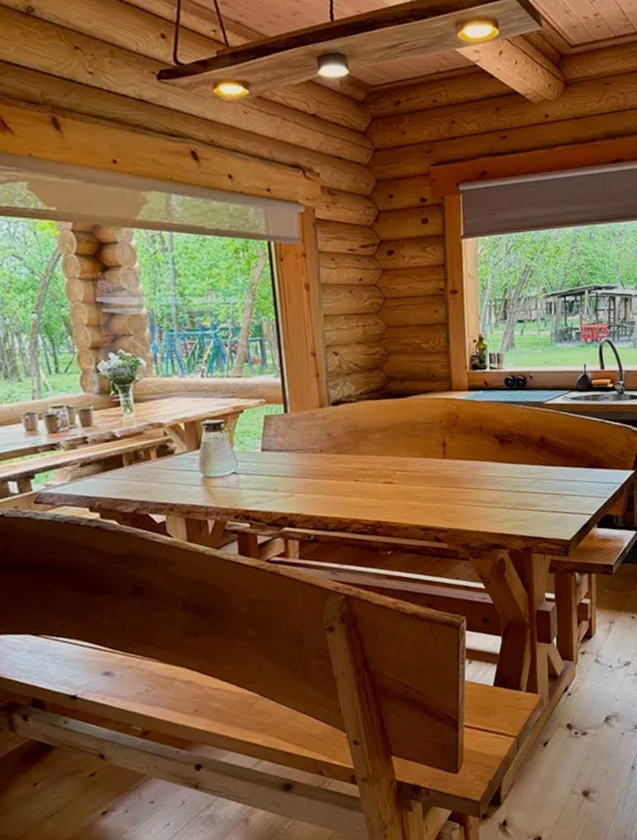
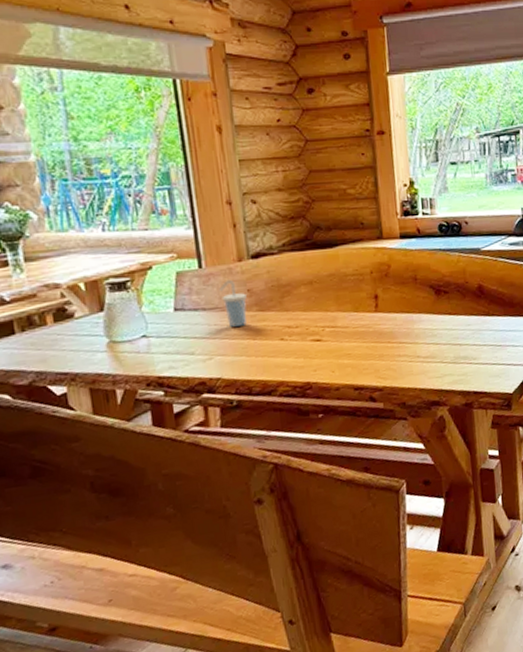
cup: none [302,424,326,467] -> present [219,279,247,327]

